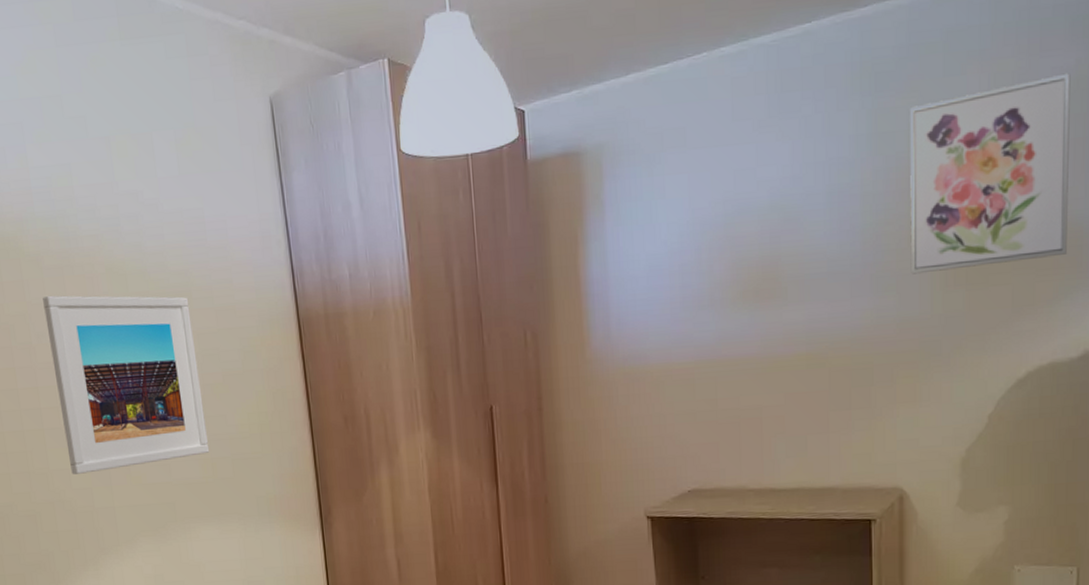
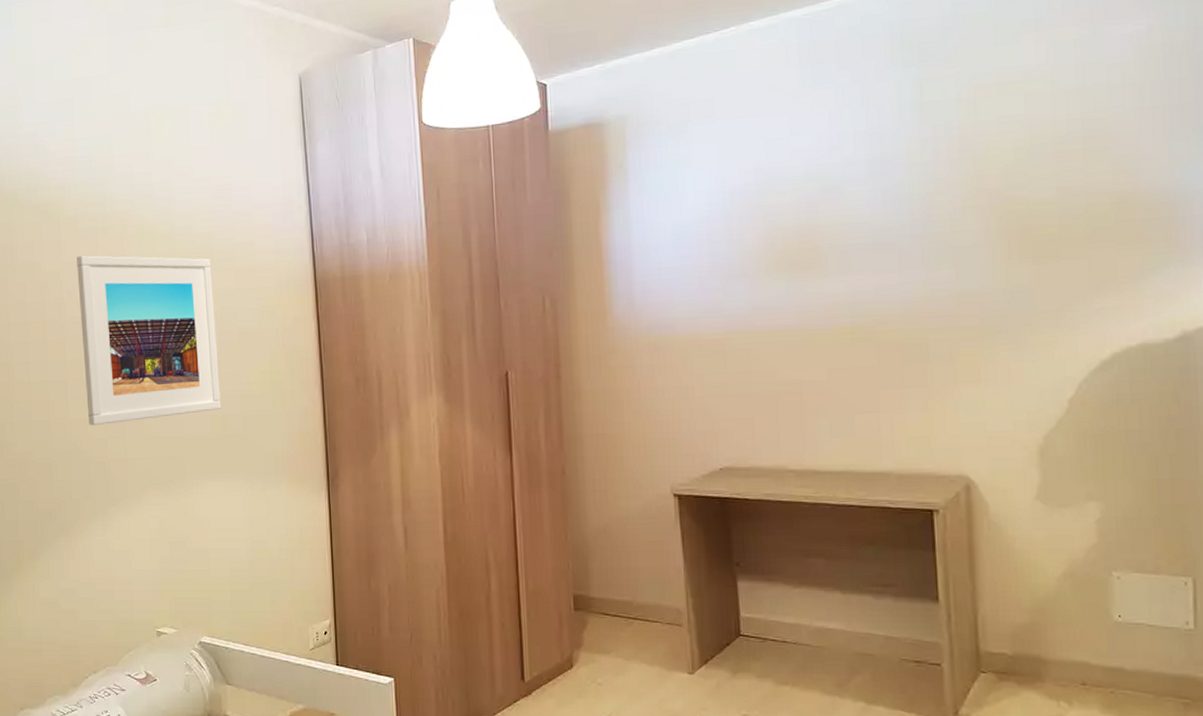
wall art: present [910,73,1071,275] -> none [959,40,1152,246]

